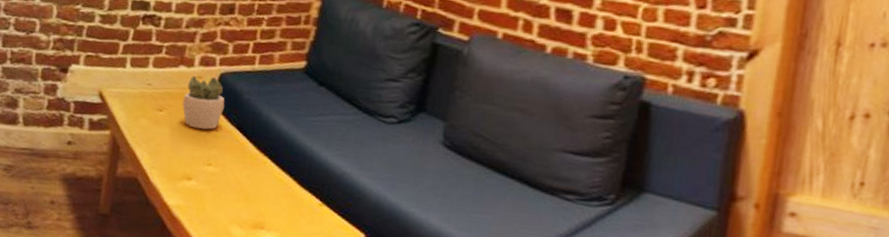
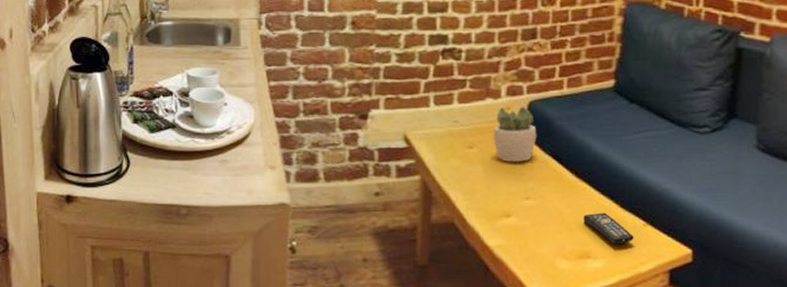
remote control: none [261,186,309,220] -> present [583,212,634,245]

